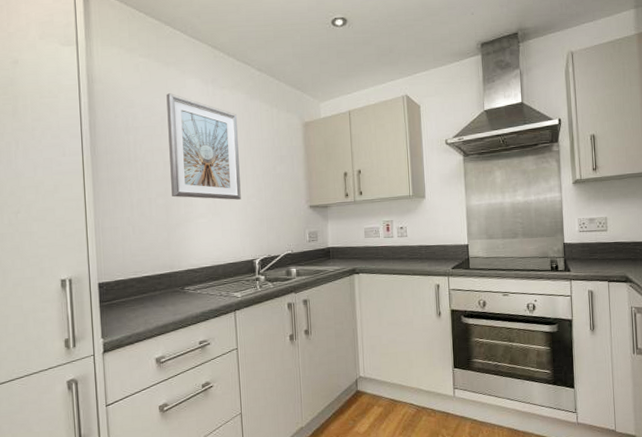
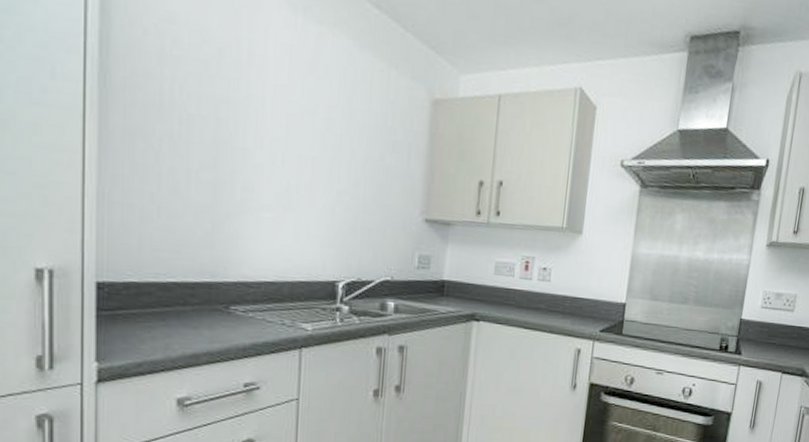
picture frame: present [166,93,241,200] -> none [224,13,337,194]

